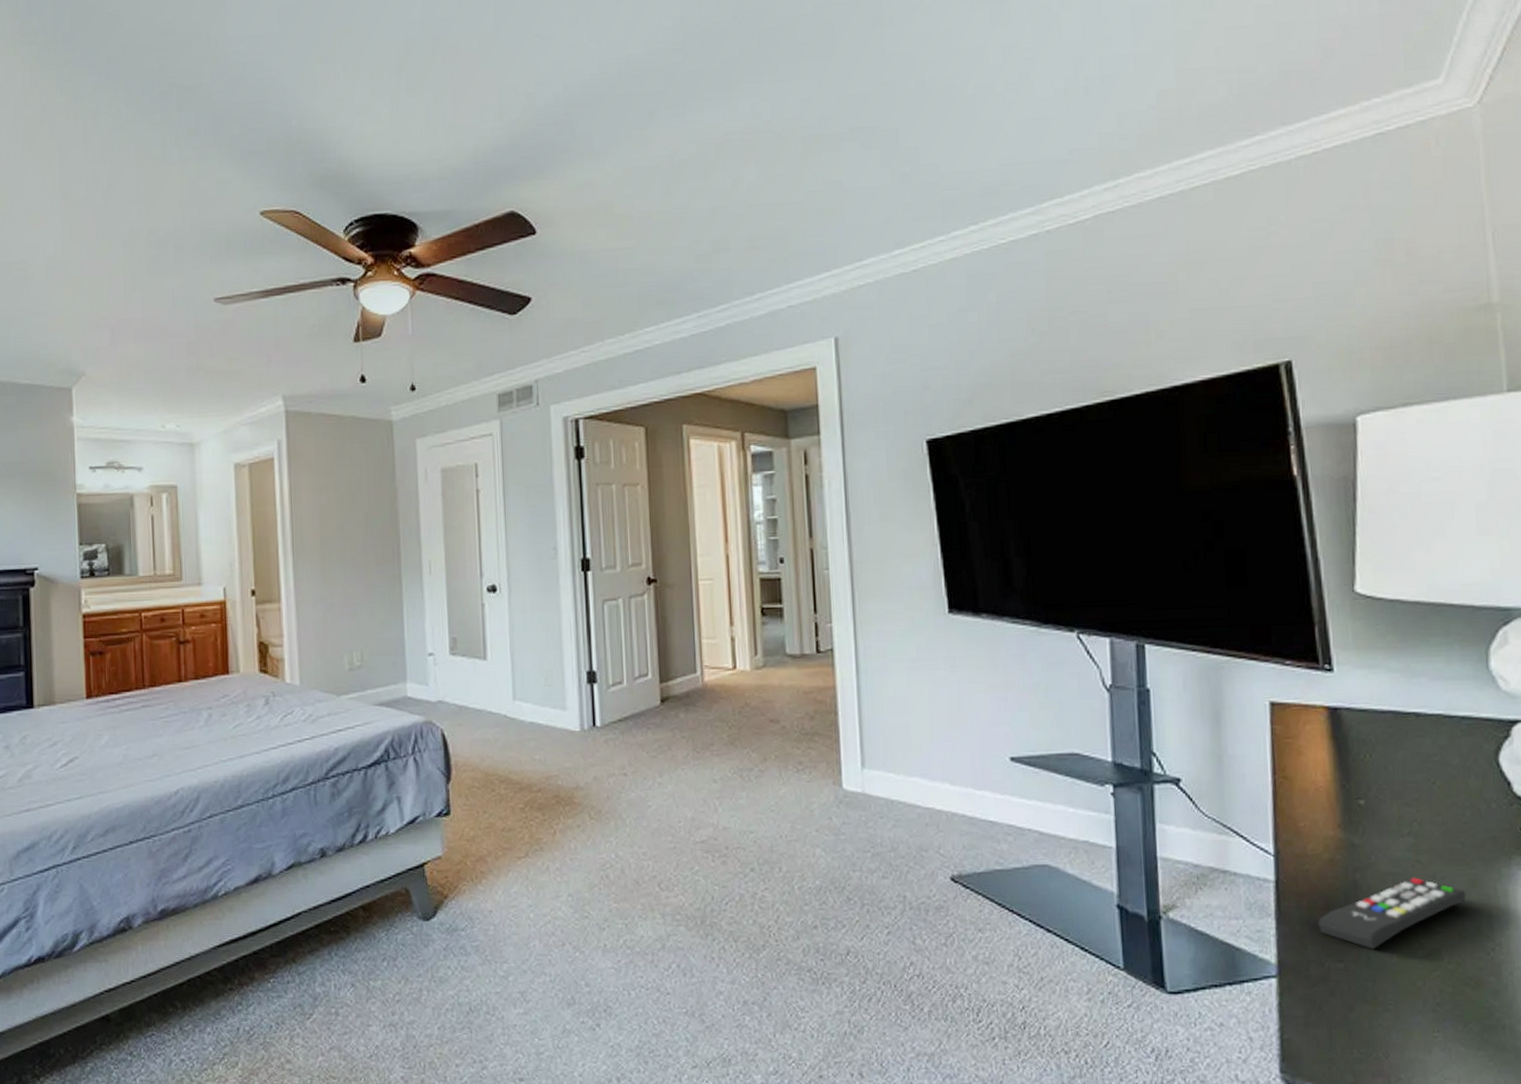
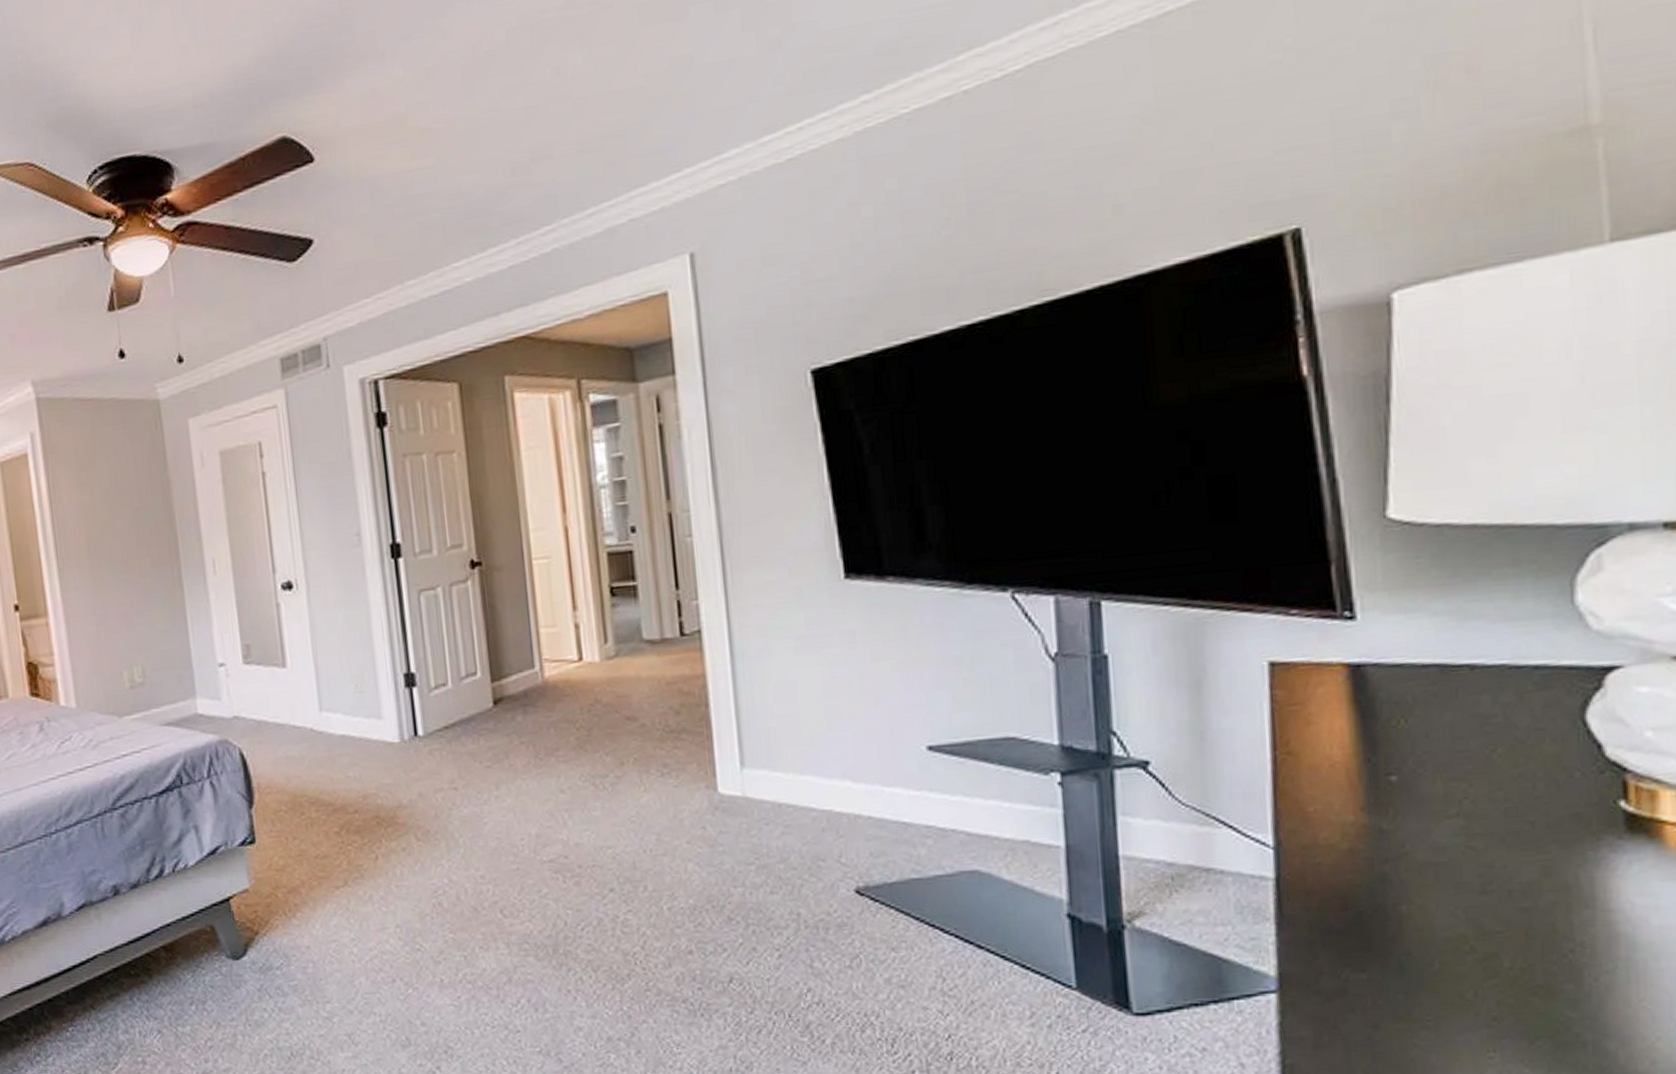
remote control: present [1317,877,1466,950] -> none [1331,867,1536,956]

